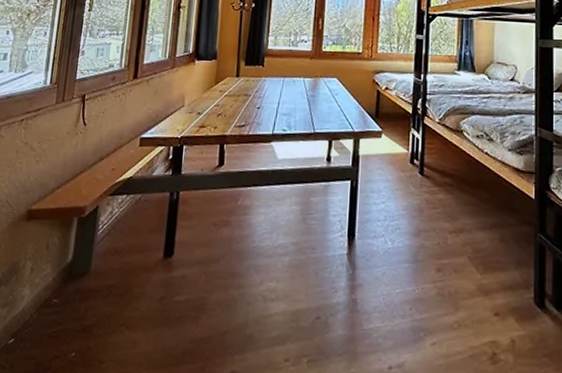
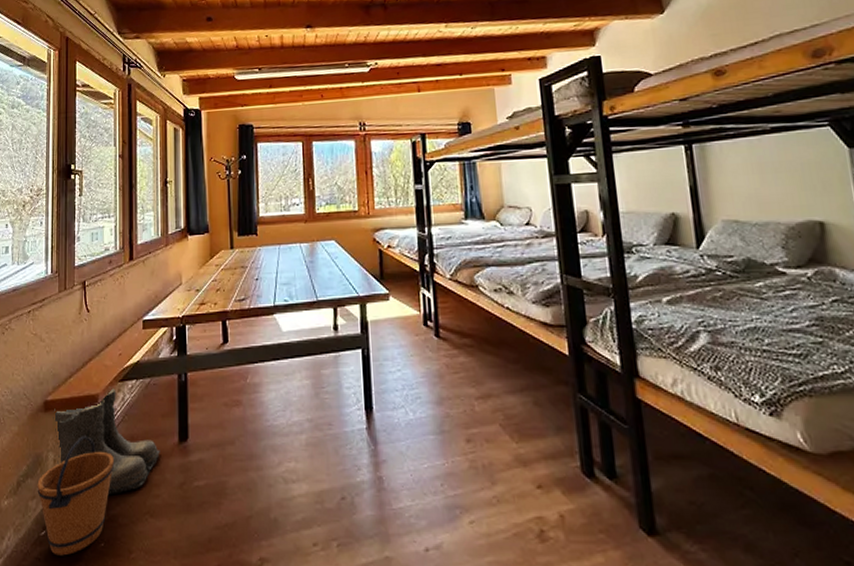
bucket: none [9,246,95,364] -> present [37,436,114,556]
boots: none [34,202,144,305] -> present [53,388,160,494]

